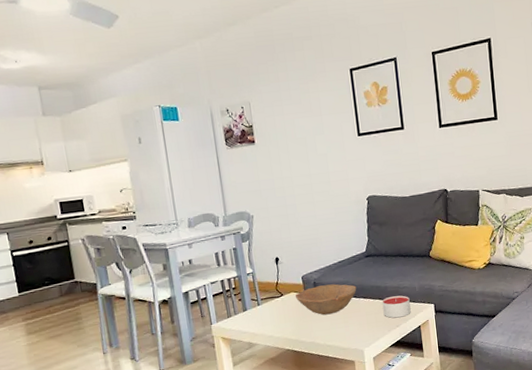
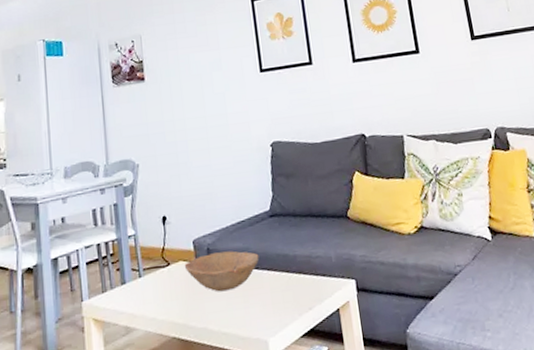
candle: present [382,295,411,318] -> none [290,267,327,298]

